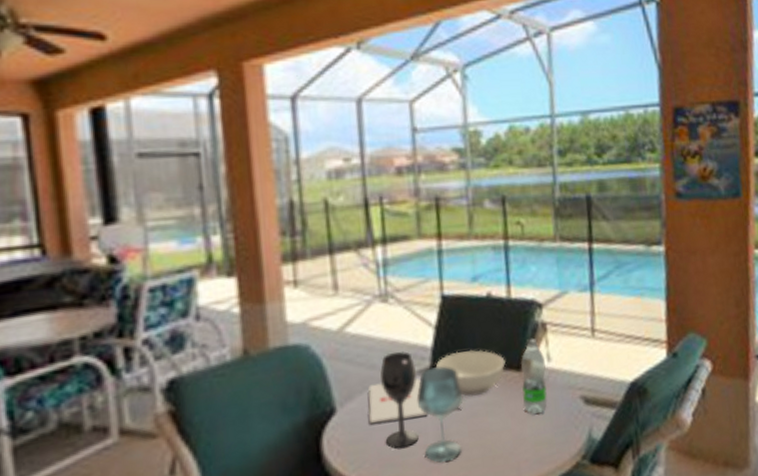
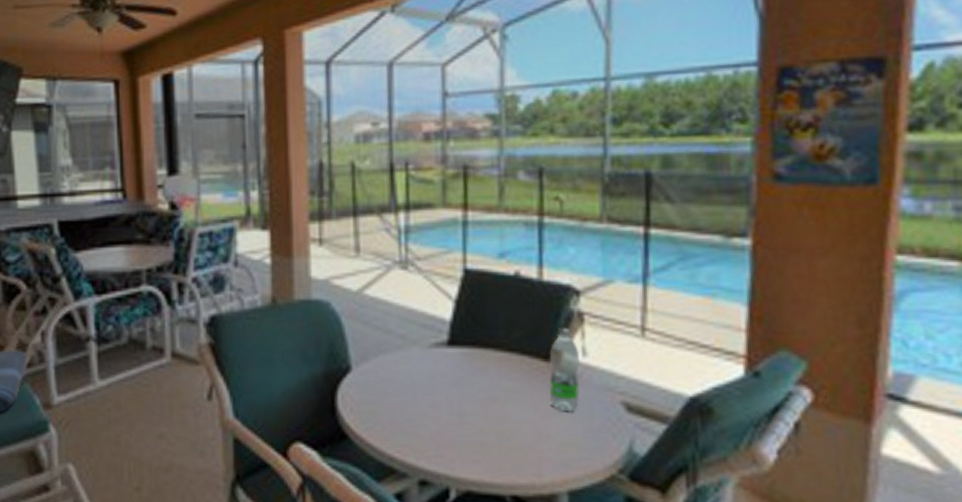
magazine: present [368,379,428,425] -> none [383,349,442,390]
wine glass: present [379,352,419,449] -> none [395,322,432,419]
wine glass: present [416,366,464,463] -> none [431,342,481,441]
bowl: present [436,349,505,396] -> none [454,329,531,379]

